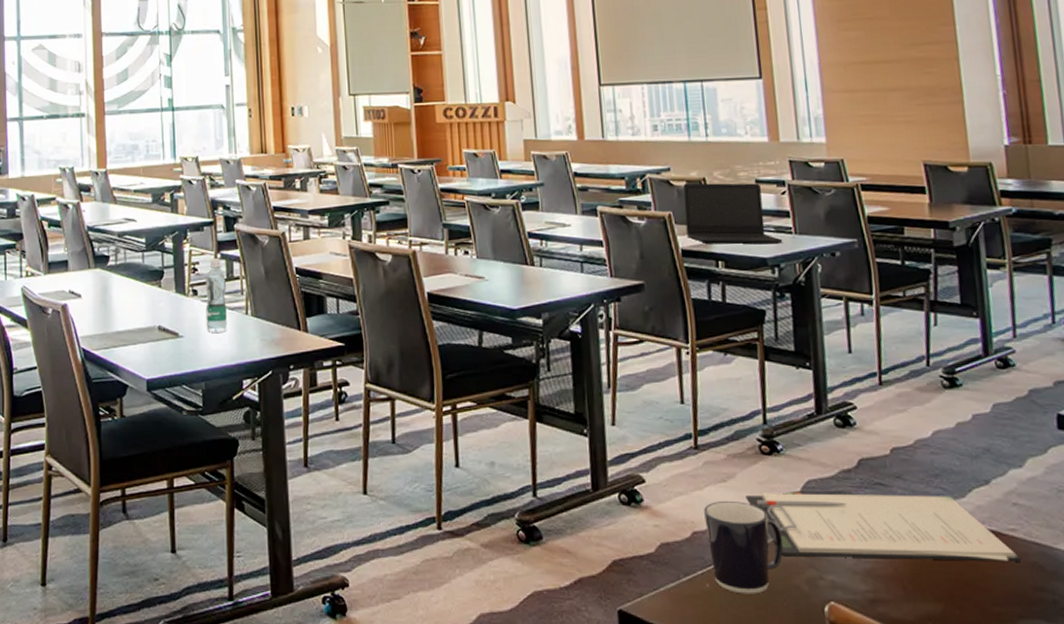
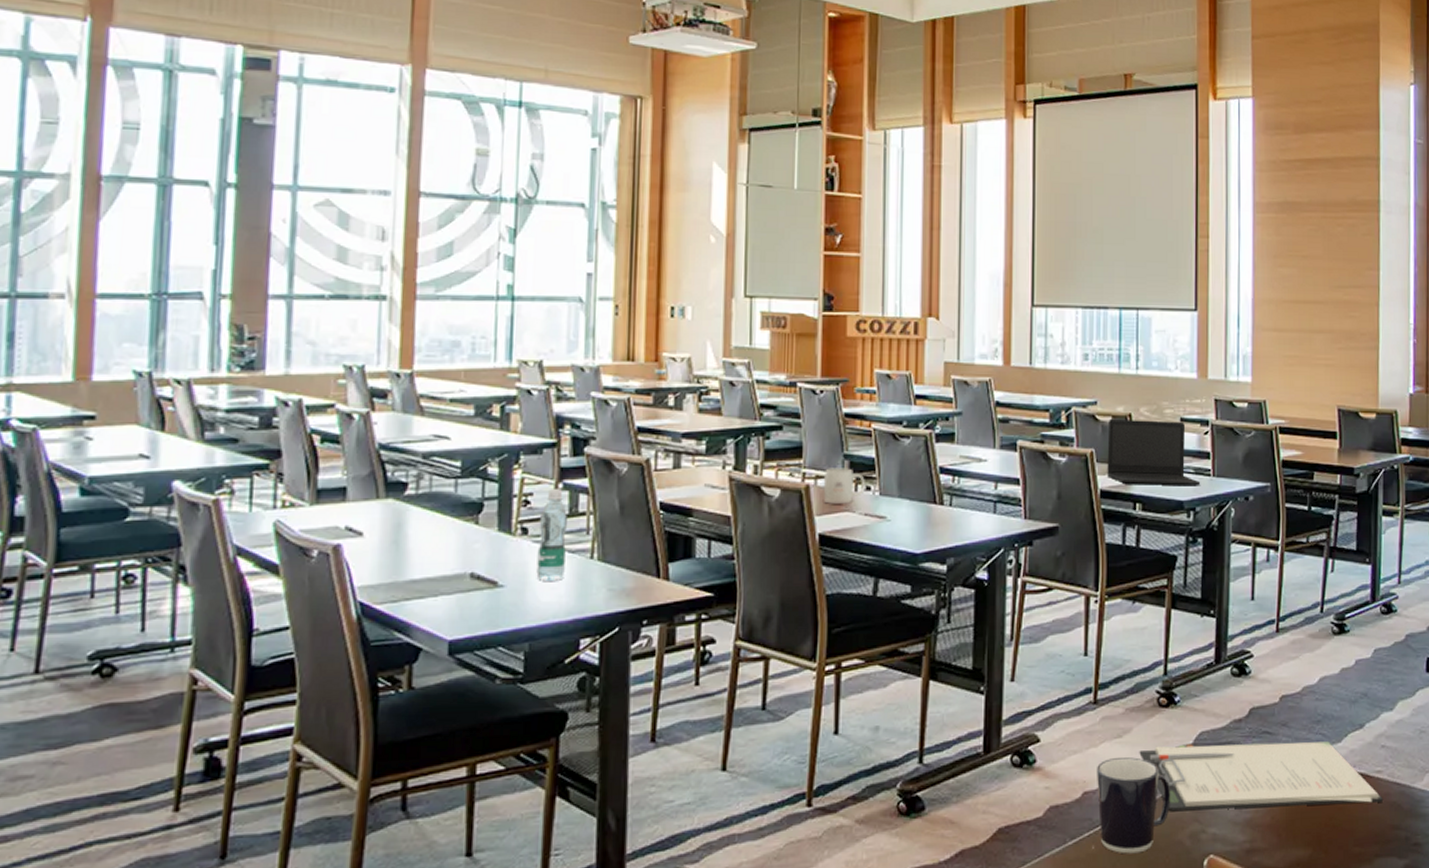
mug: none [427,235,464,267] -> present [823,468,865,504]

